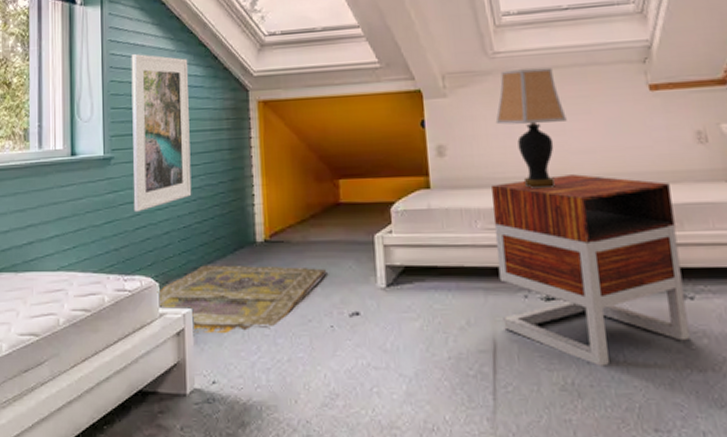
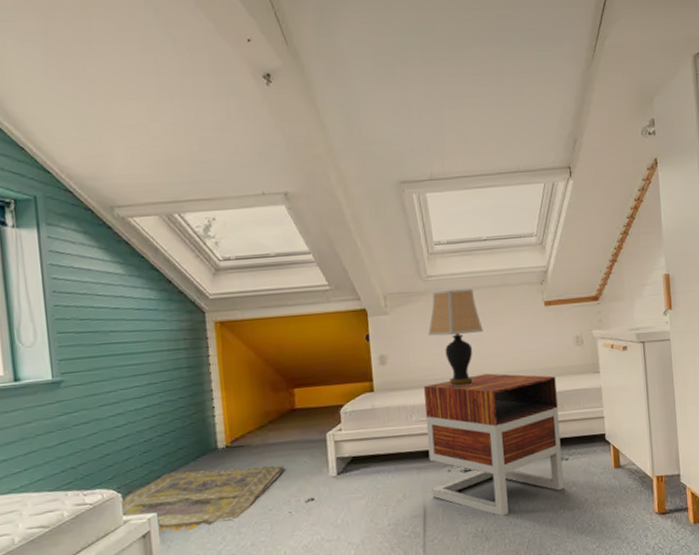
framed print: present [131,54,192,213] -> none [76,278,151,432]

